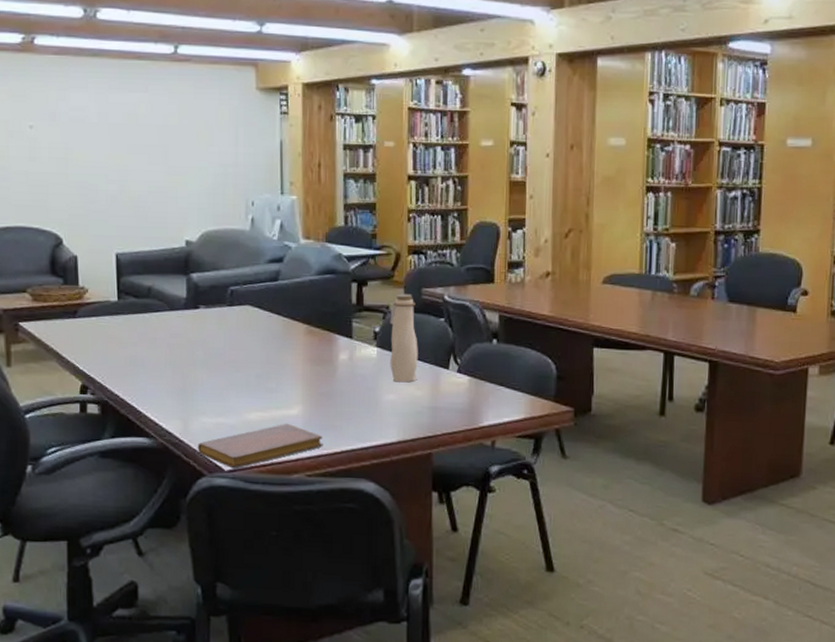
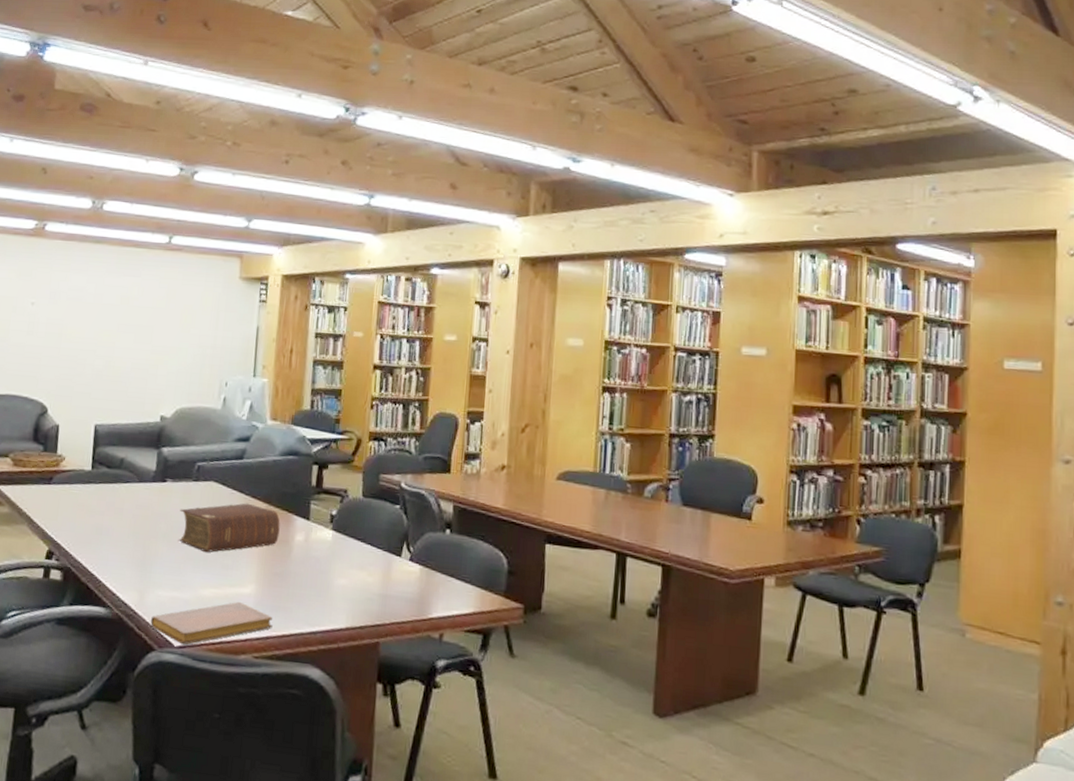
bible: none [216,325,322,378] -> present [178,503,280,553]
water bottle: present [390,294,418,383] -> none [344,478,373,568]

